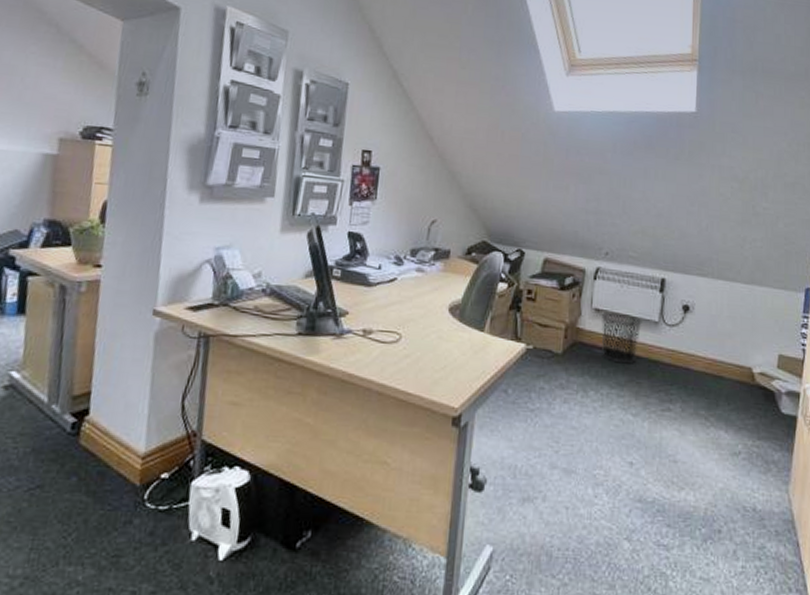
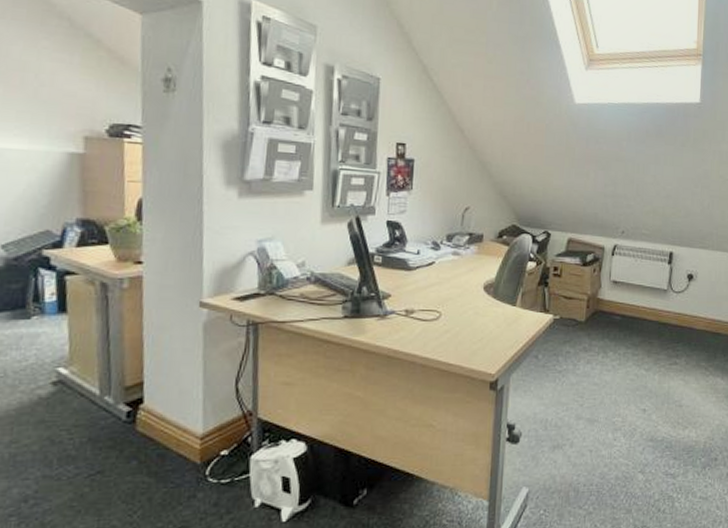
waste bin: present [601,311,642,364] -> none [618,283,654,327]

